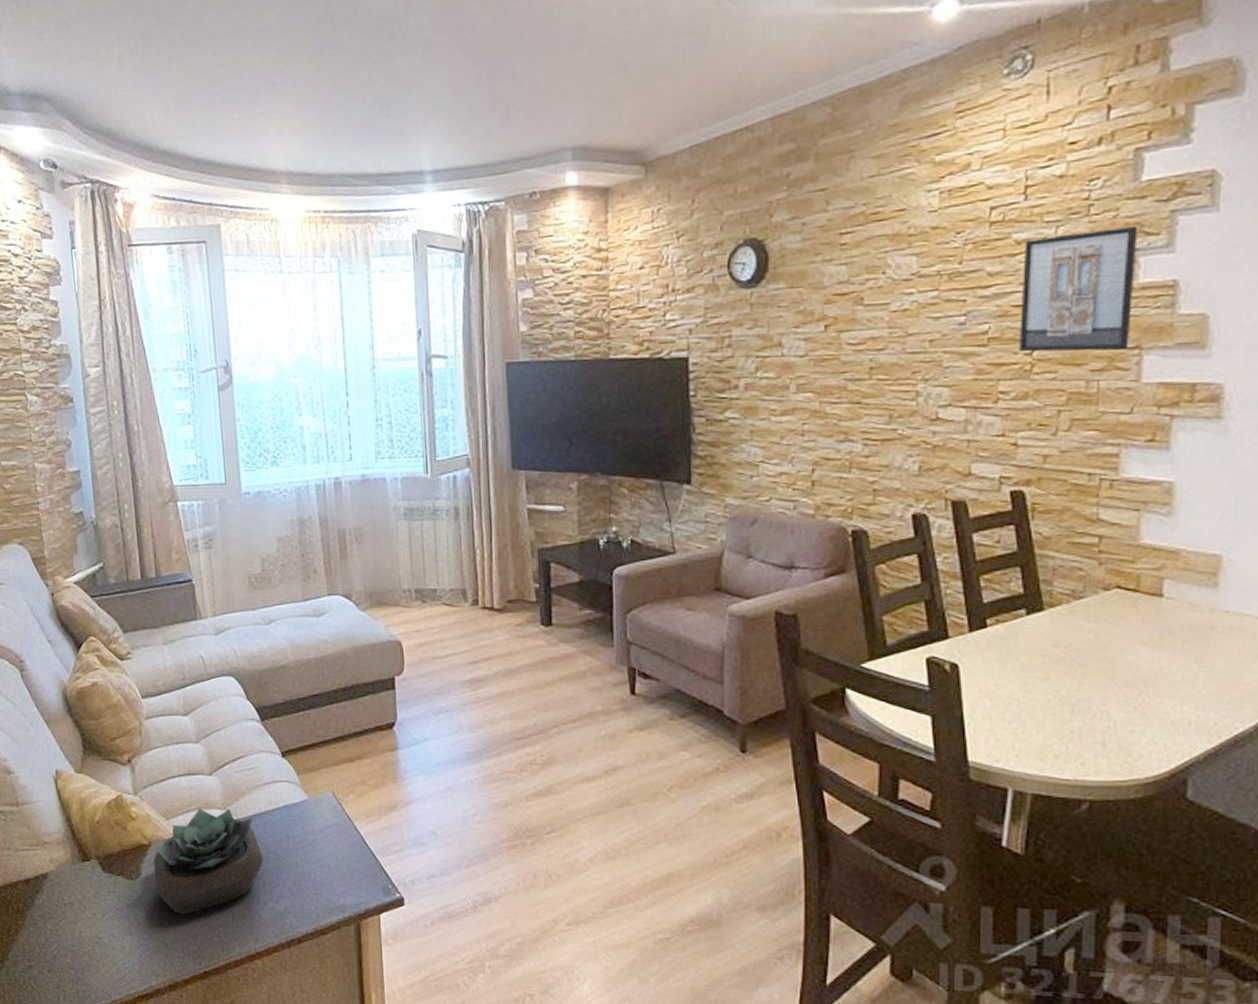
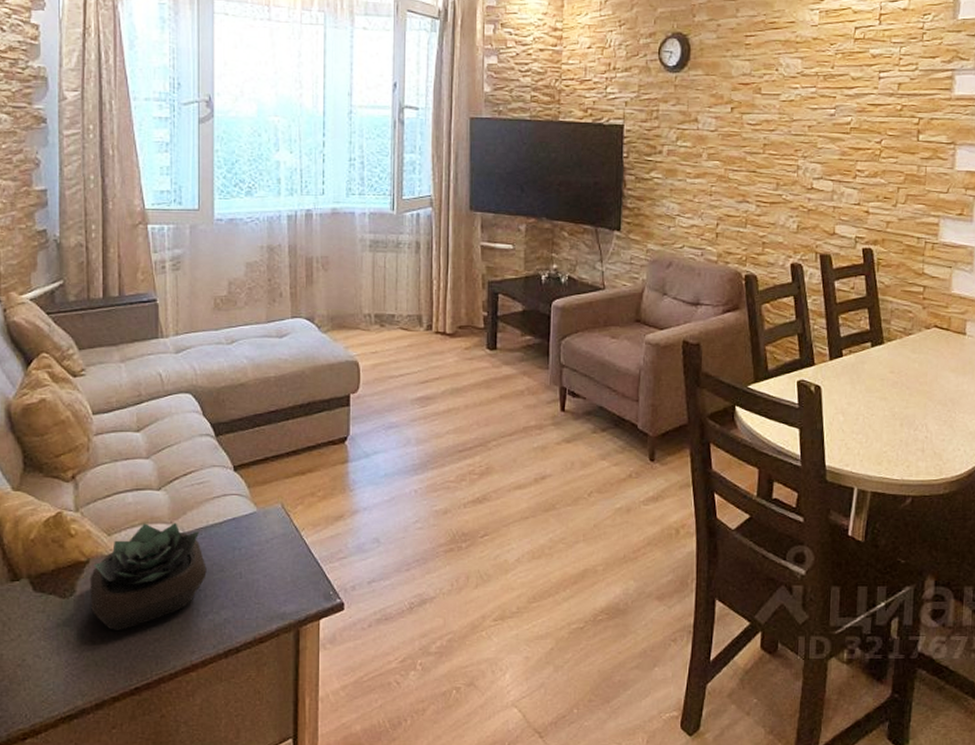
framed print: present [1020,225,1138,353] -> none [872,51,955,145]

